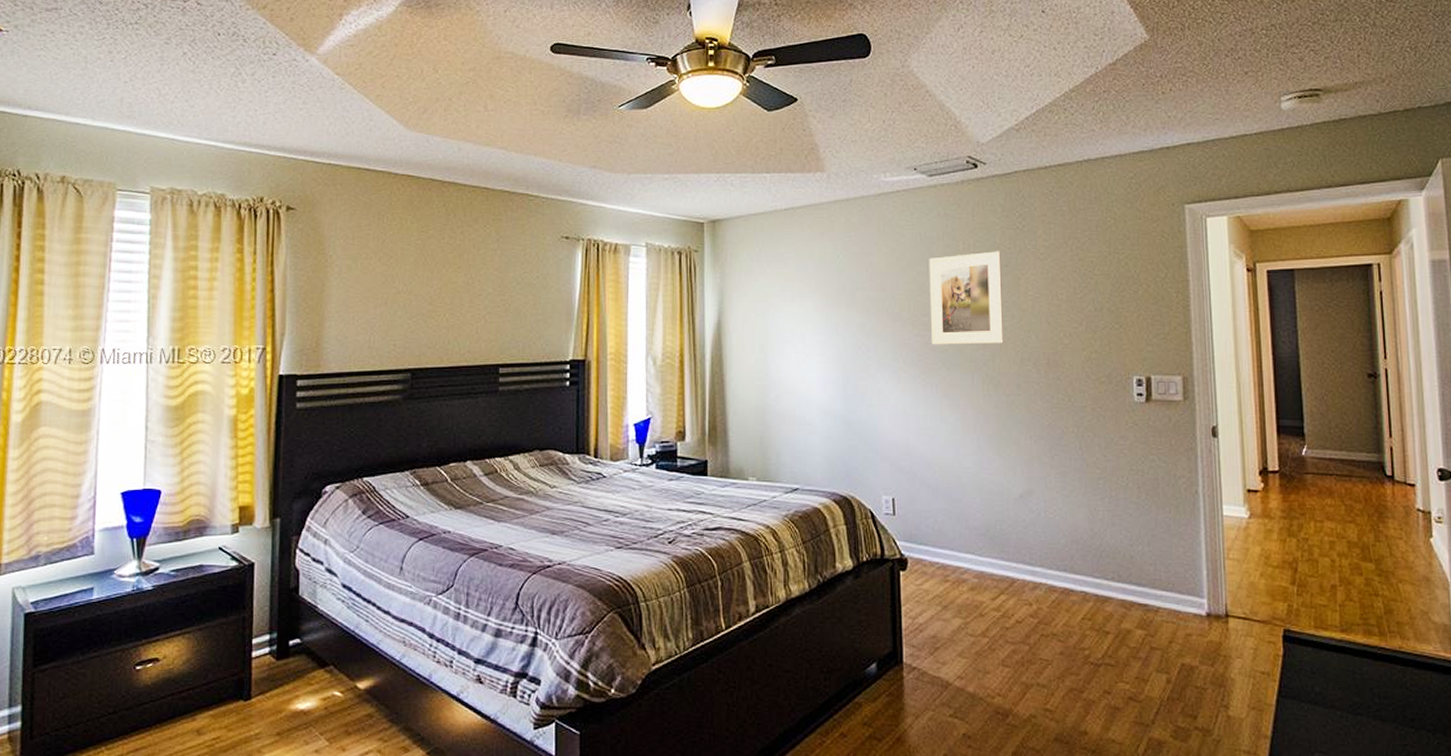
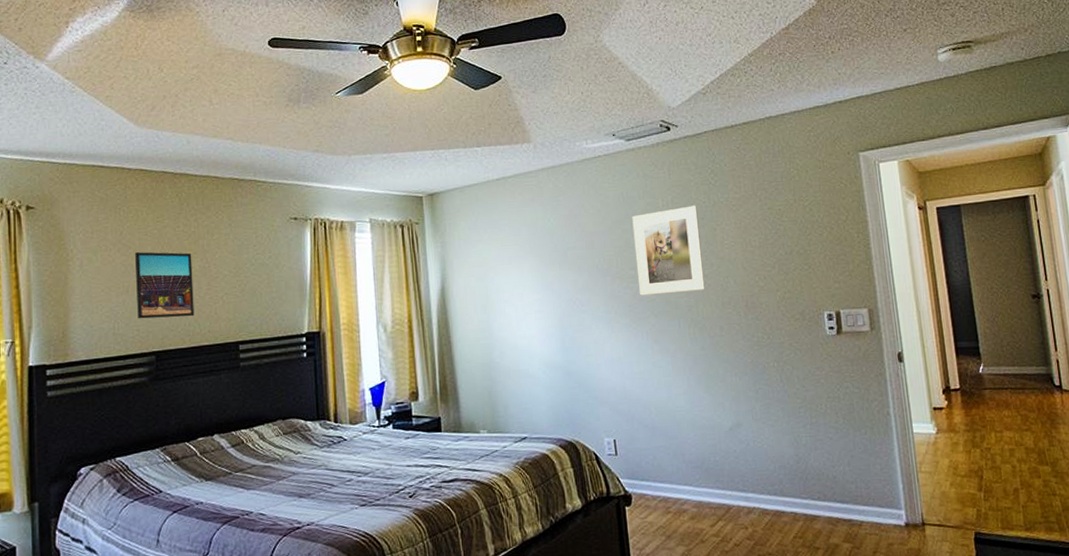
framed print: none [395,263,456,335] -> present [135,252,195,319]

